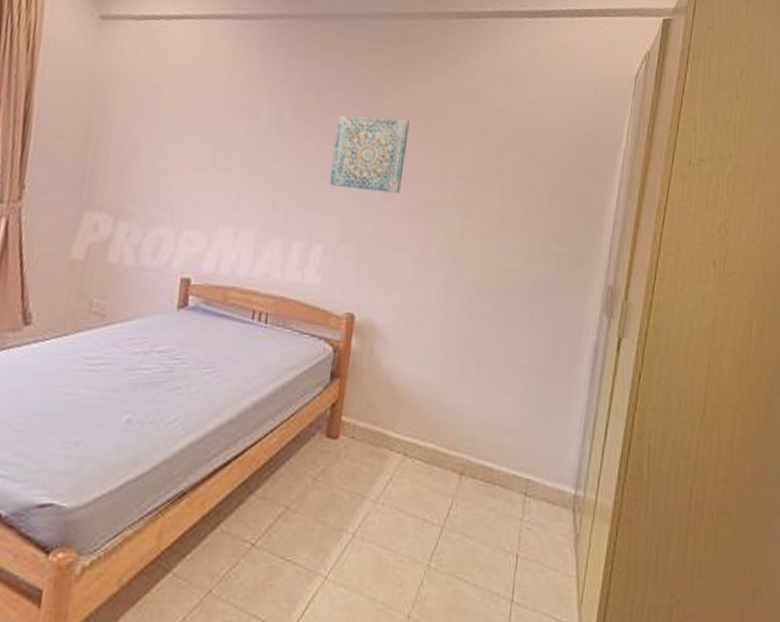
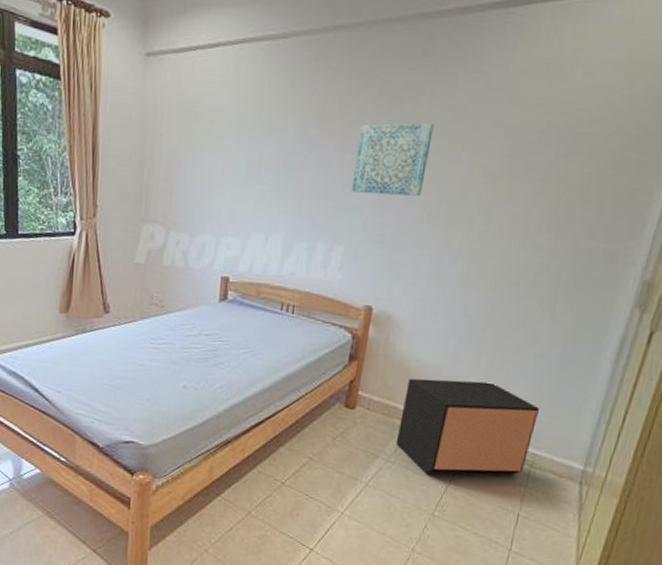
nightstand: none [384,397,528,514] -> present [395,378,539,476]

